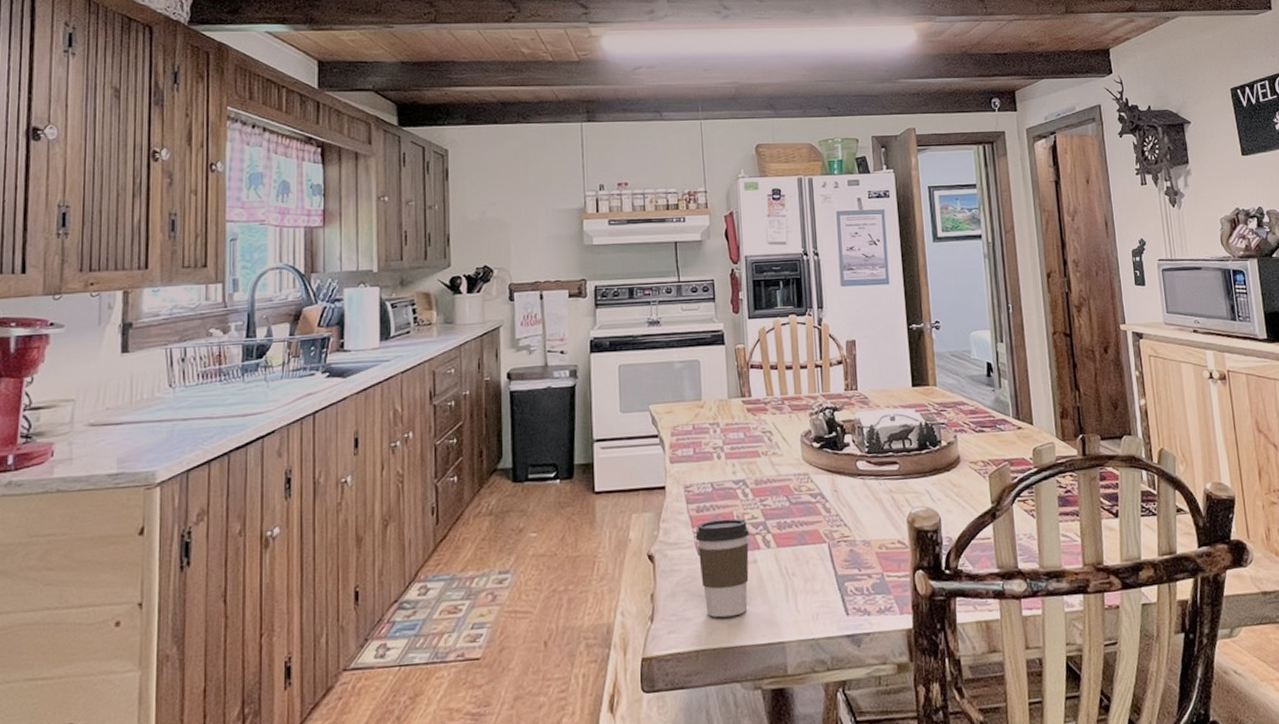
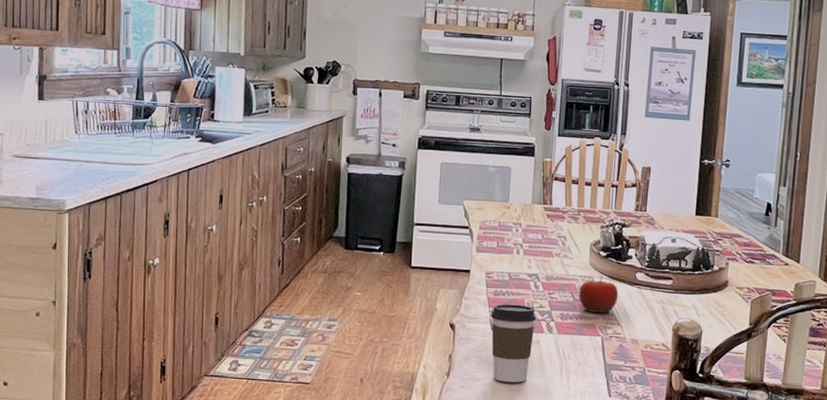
fruit: none [794,470,841,516] -> present [578,275,619,314]

